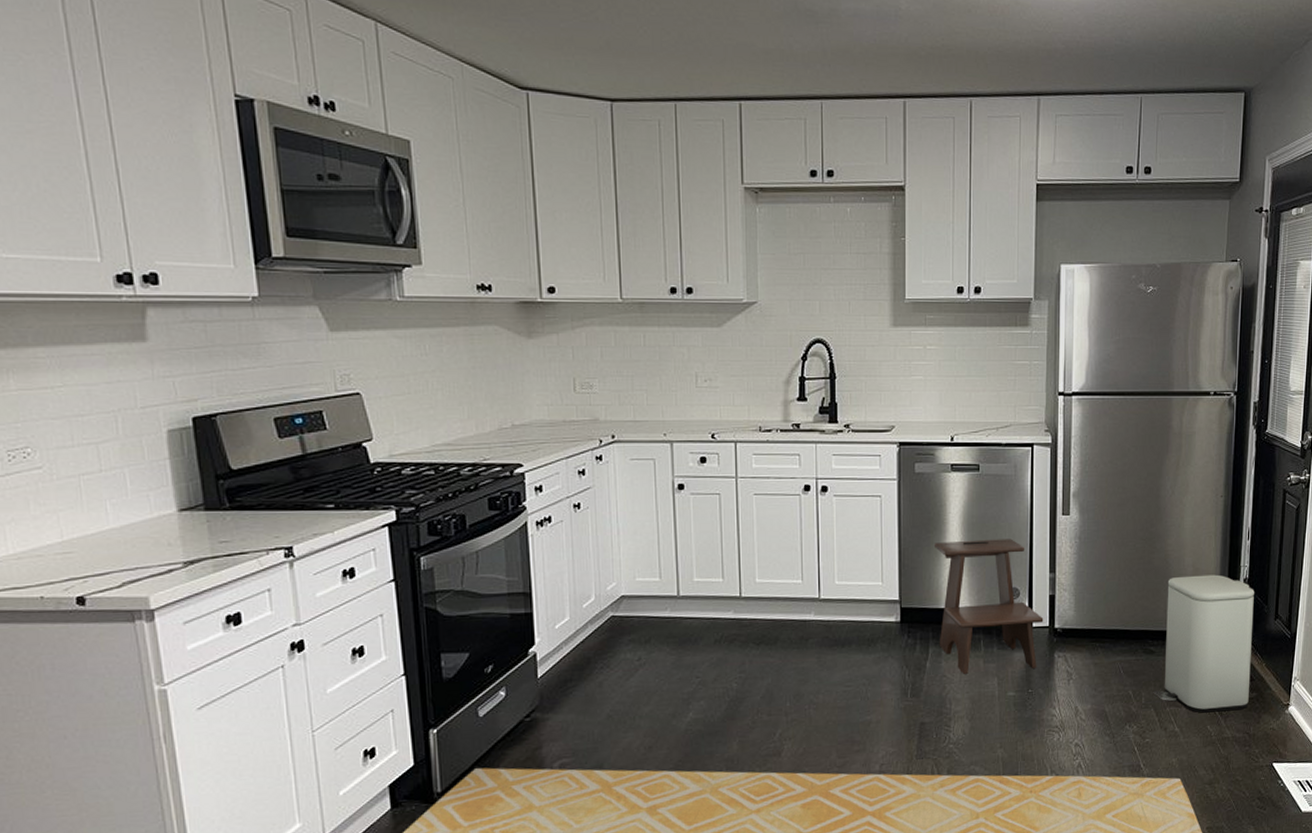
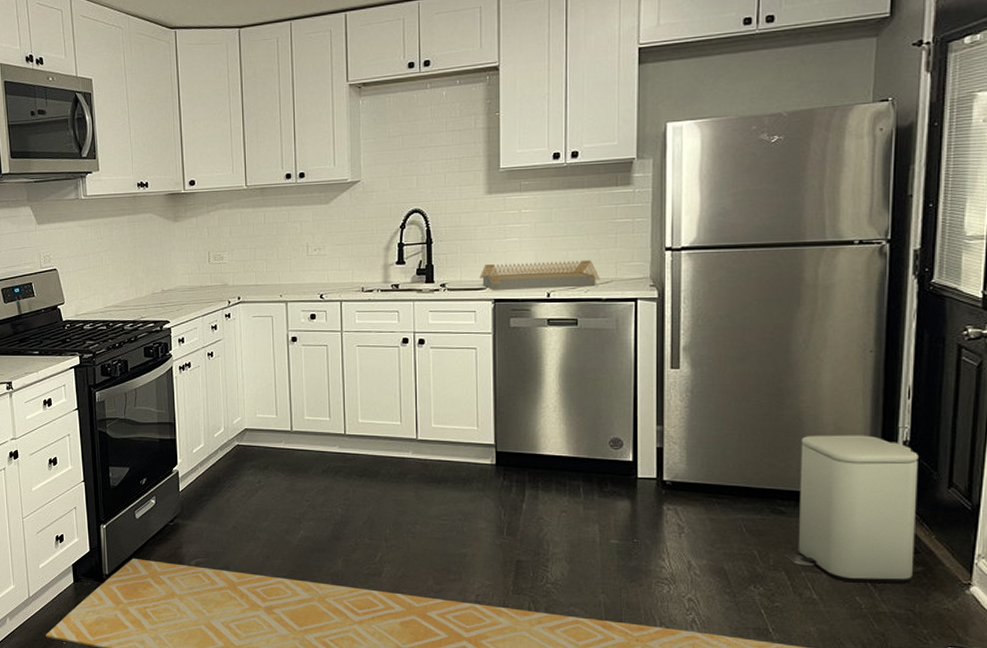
dish rack: none [884,403,1001,432] -> present [479,260,600,290]
step stool: present [935,539,1044,674] -> none [531,390,650,519]

